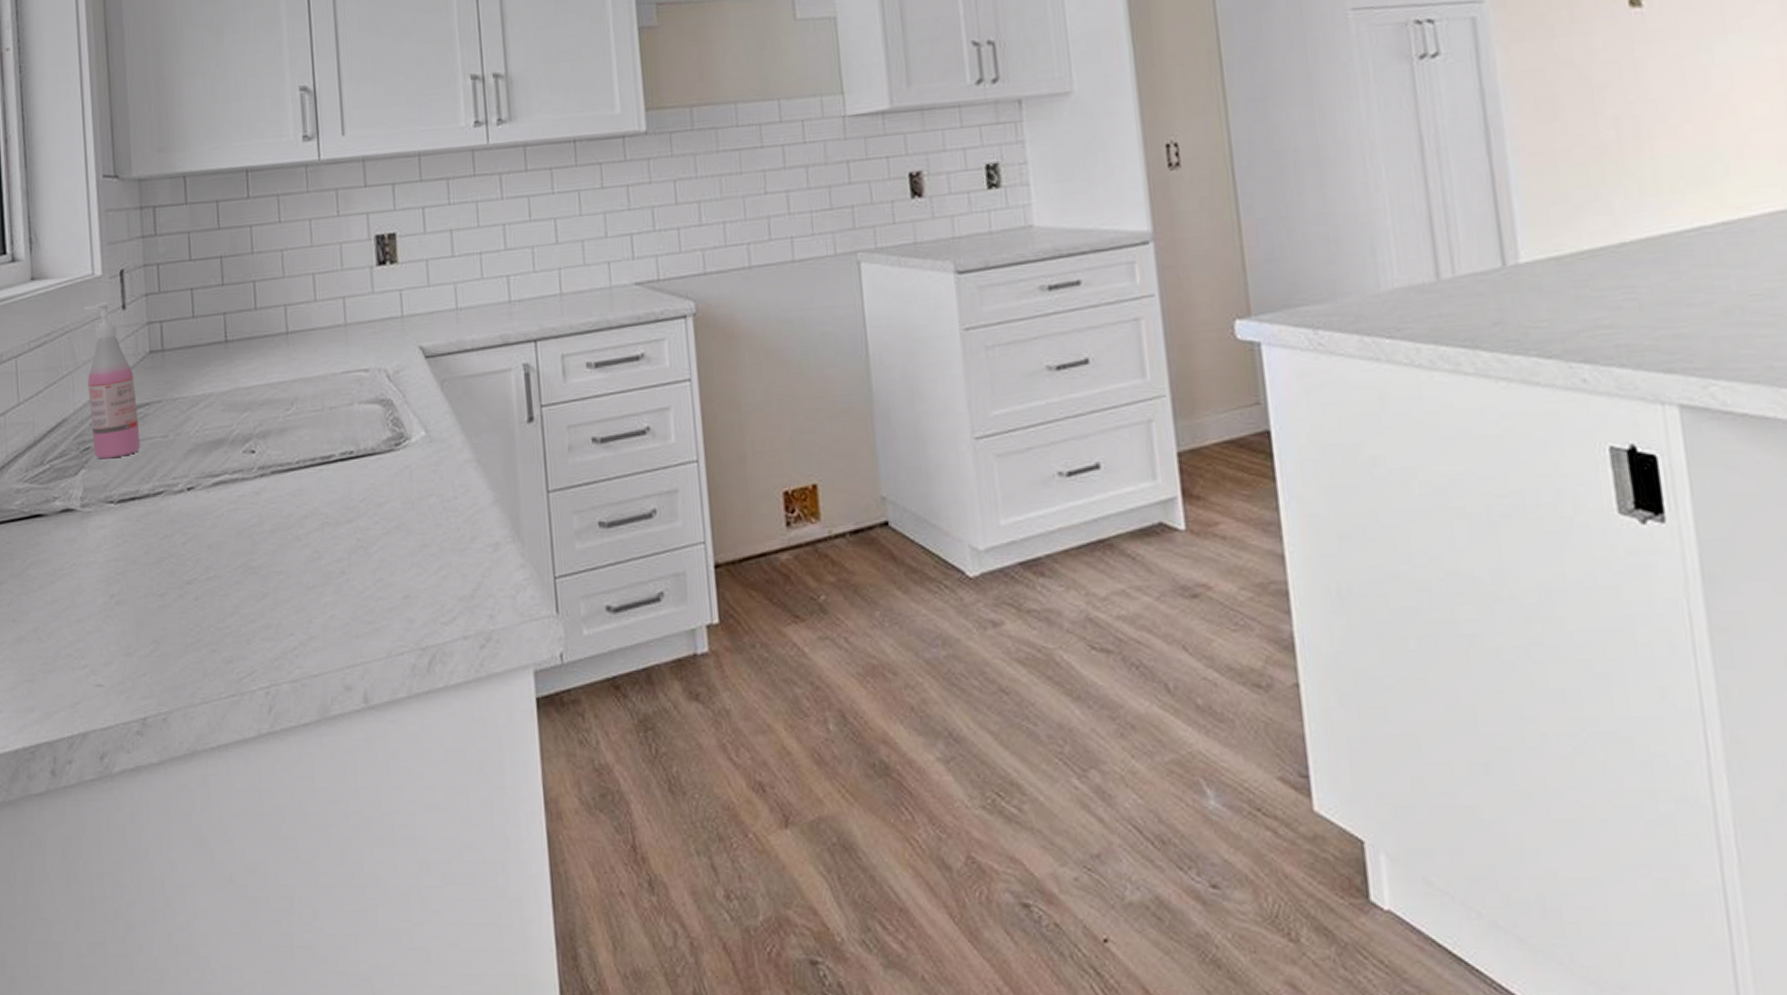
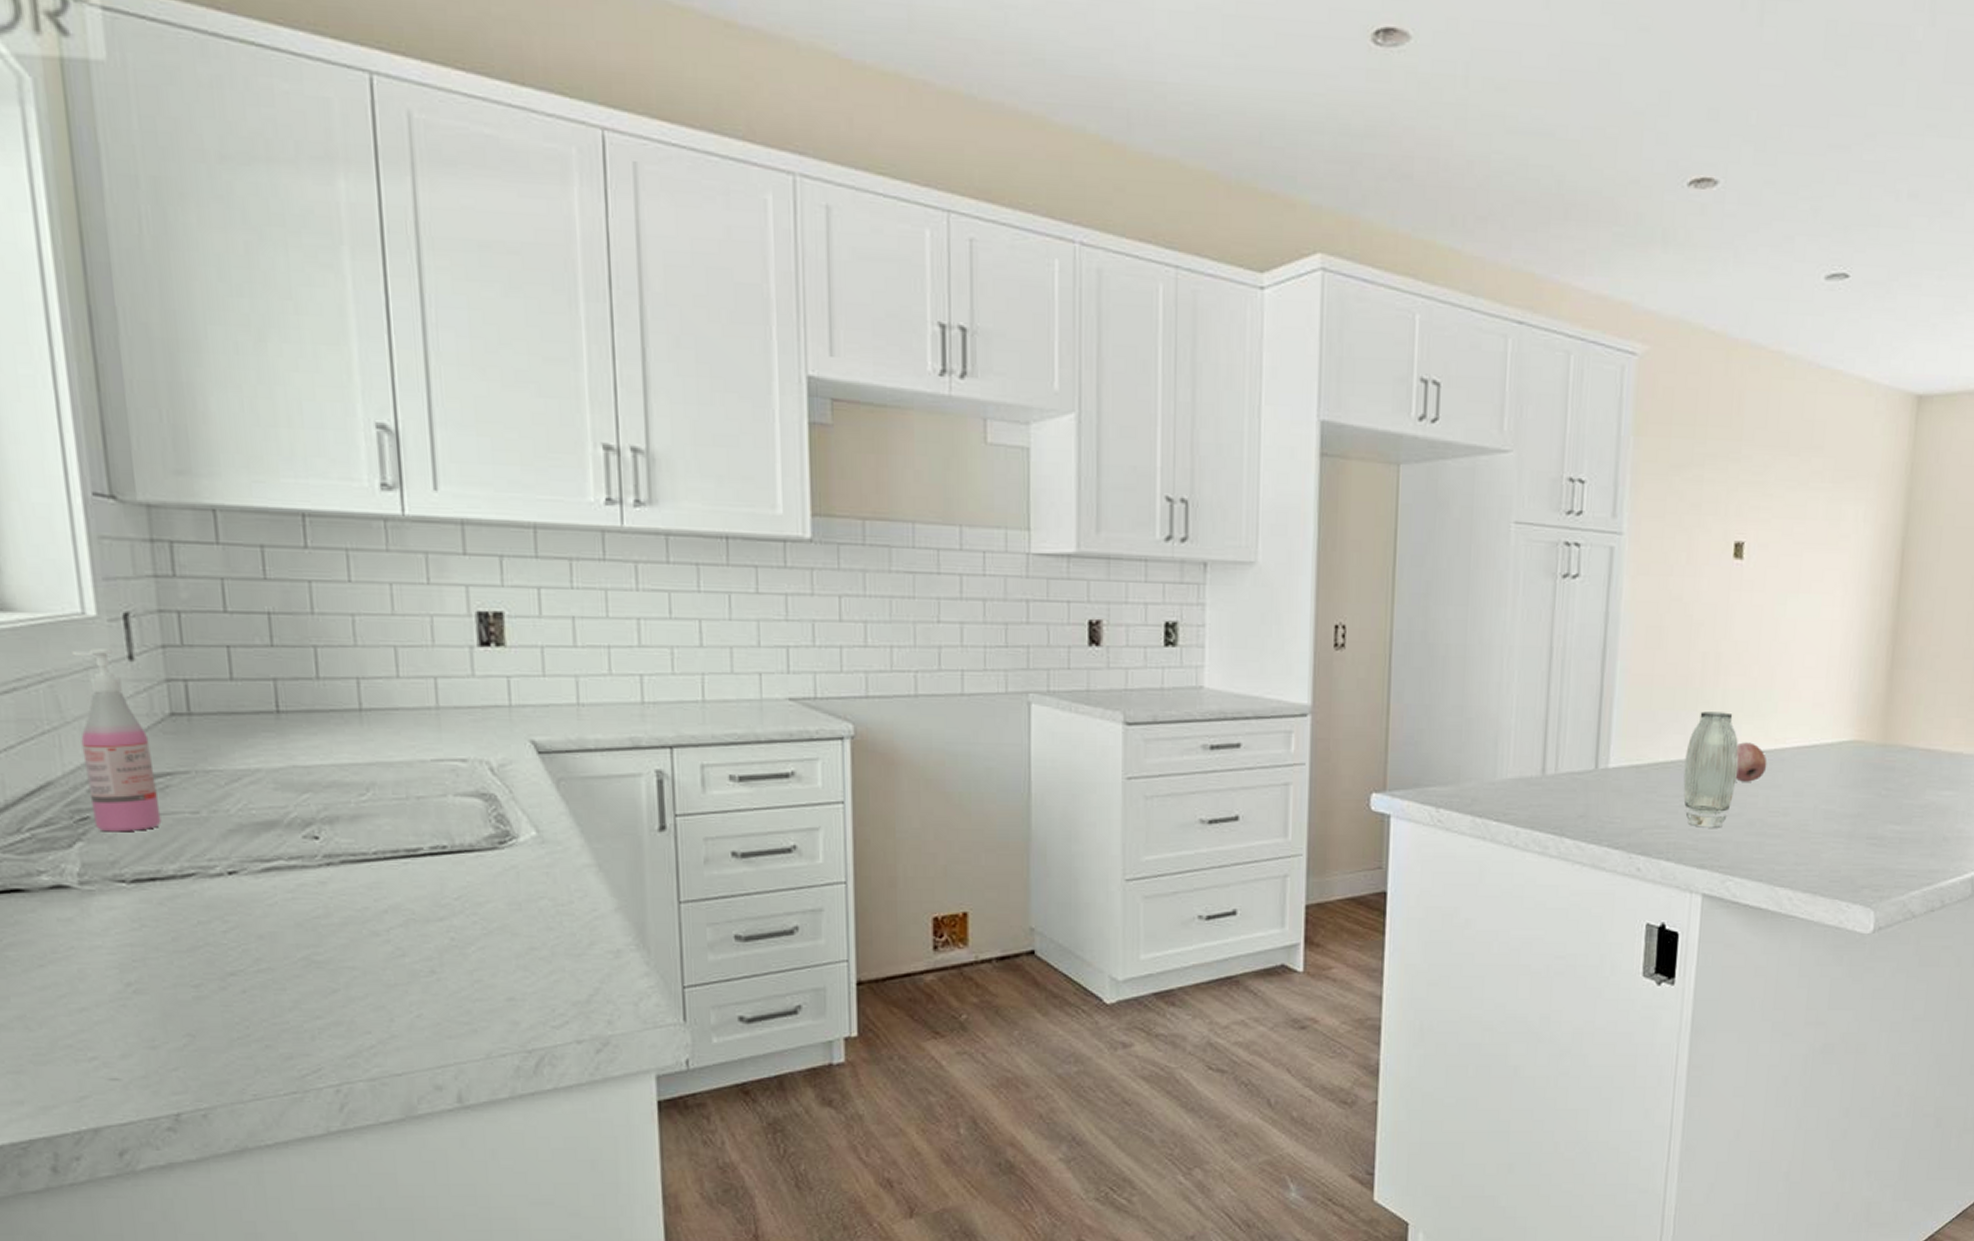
vase: none [1617,182,1695,323] -> present [1683,711,1739,828]
fruit: none [1685,214,1733,263] -> present [1735,742,1767,782]

